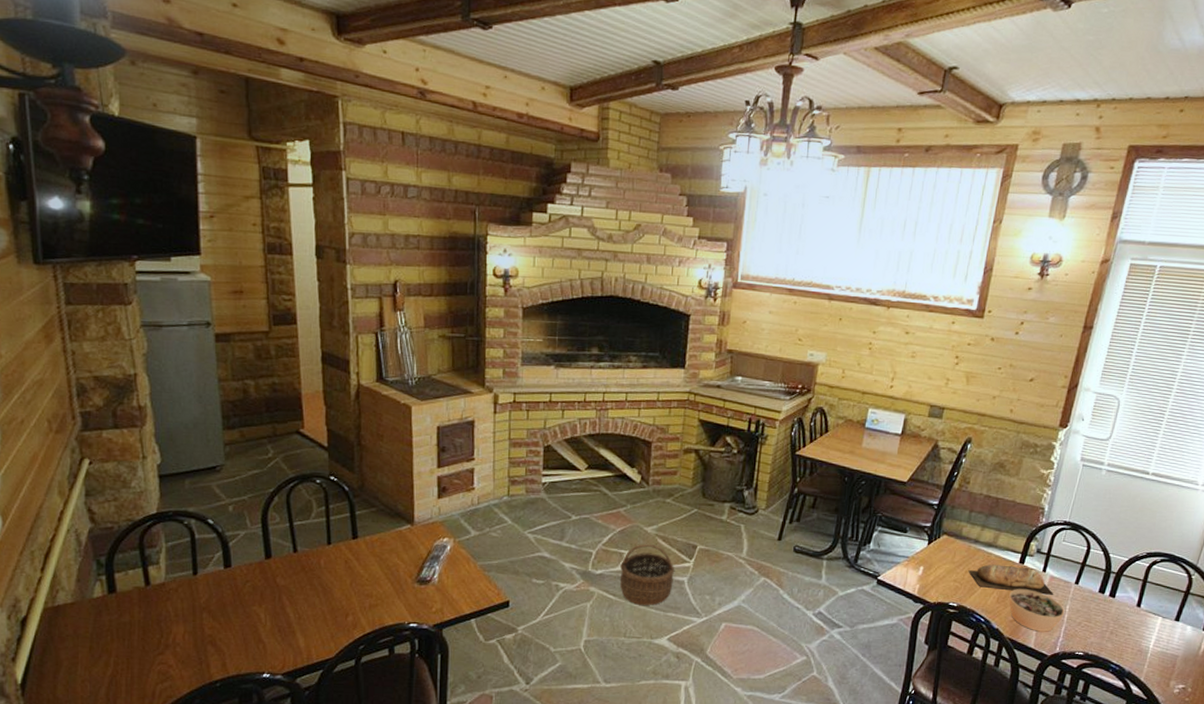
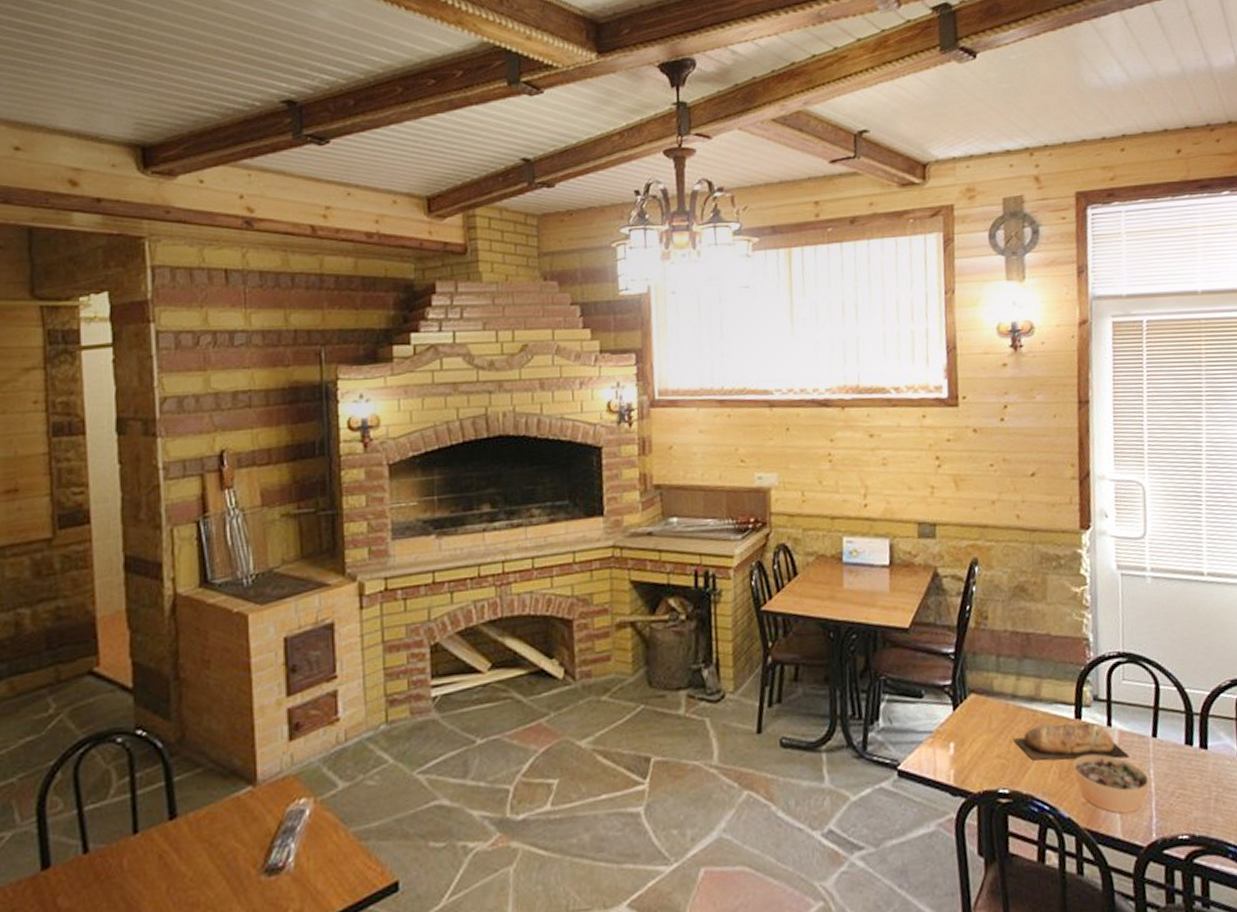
wicker basket: present [619,544,675,605] -> none [549,764,626,859]

